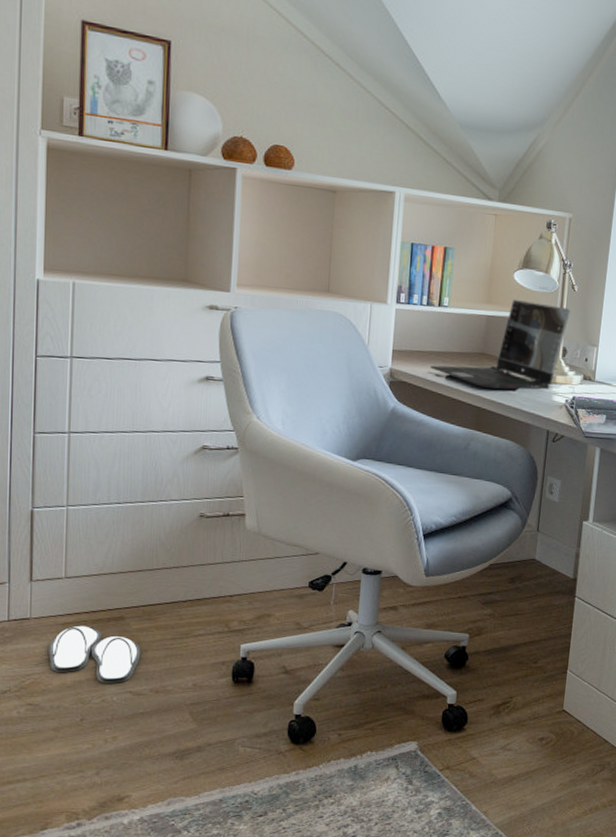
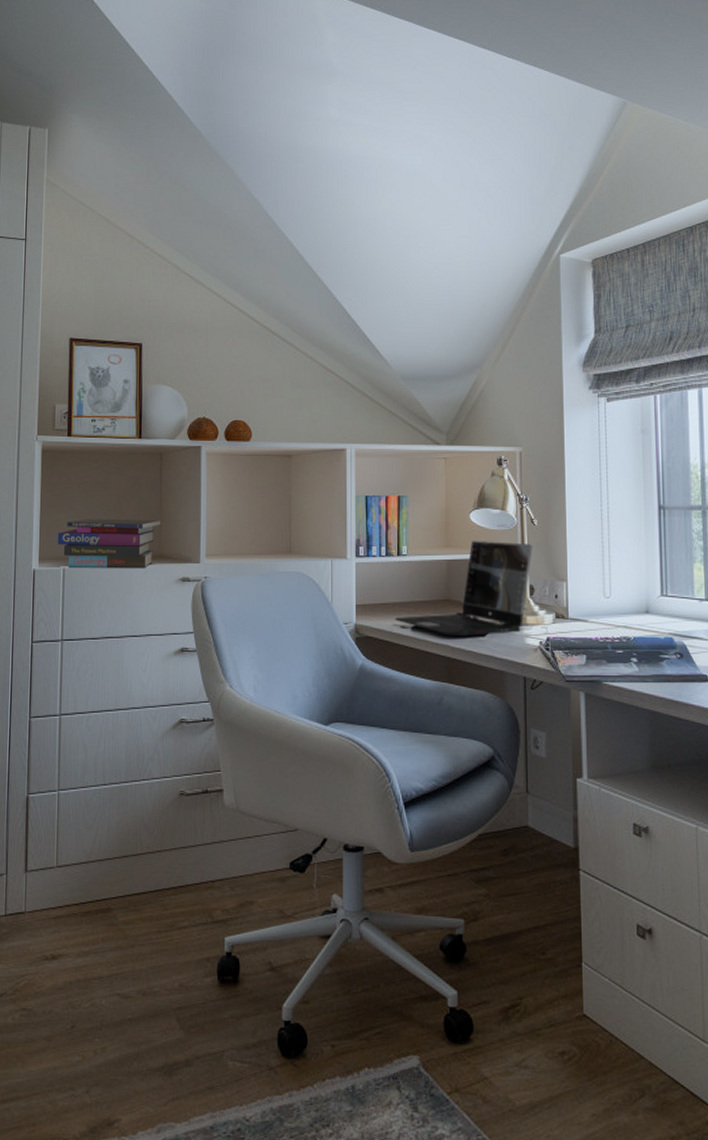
slippers: present [49,625,141,683] -> none [41,919,128,984]
books: none [65,230,188,292] -> present [57,518,161,569]

